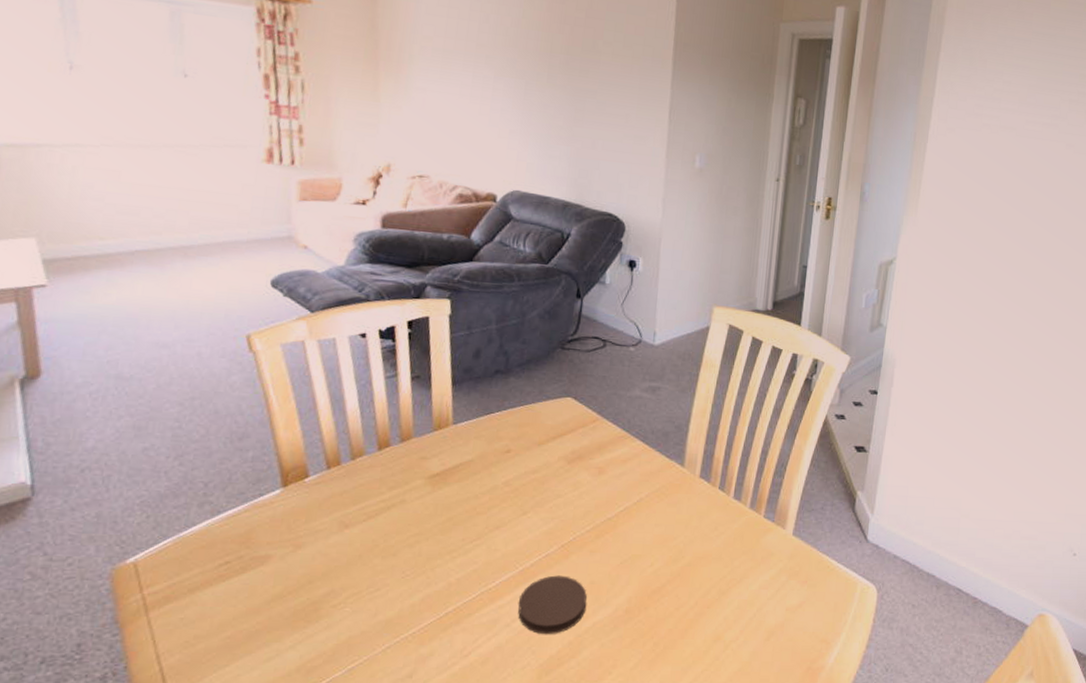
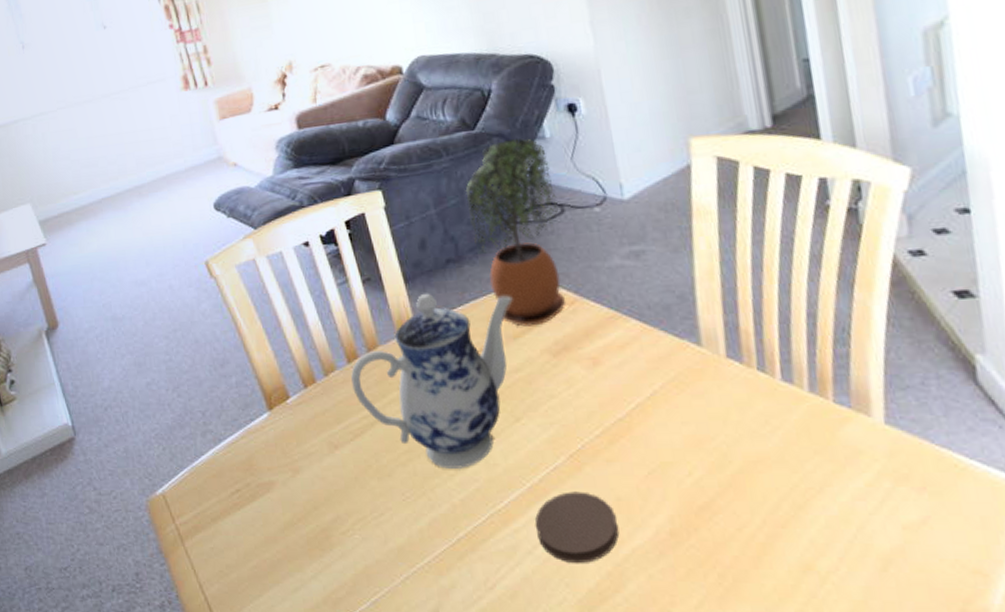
teapot: none [377,396,546,552] -> present [351,293,513,469]
potted plant: none [523,278,603,437] -> present [465,138,567,327]

